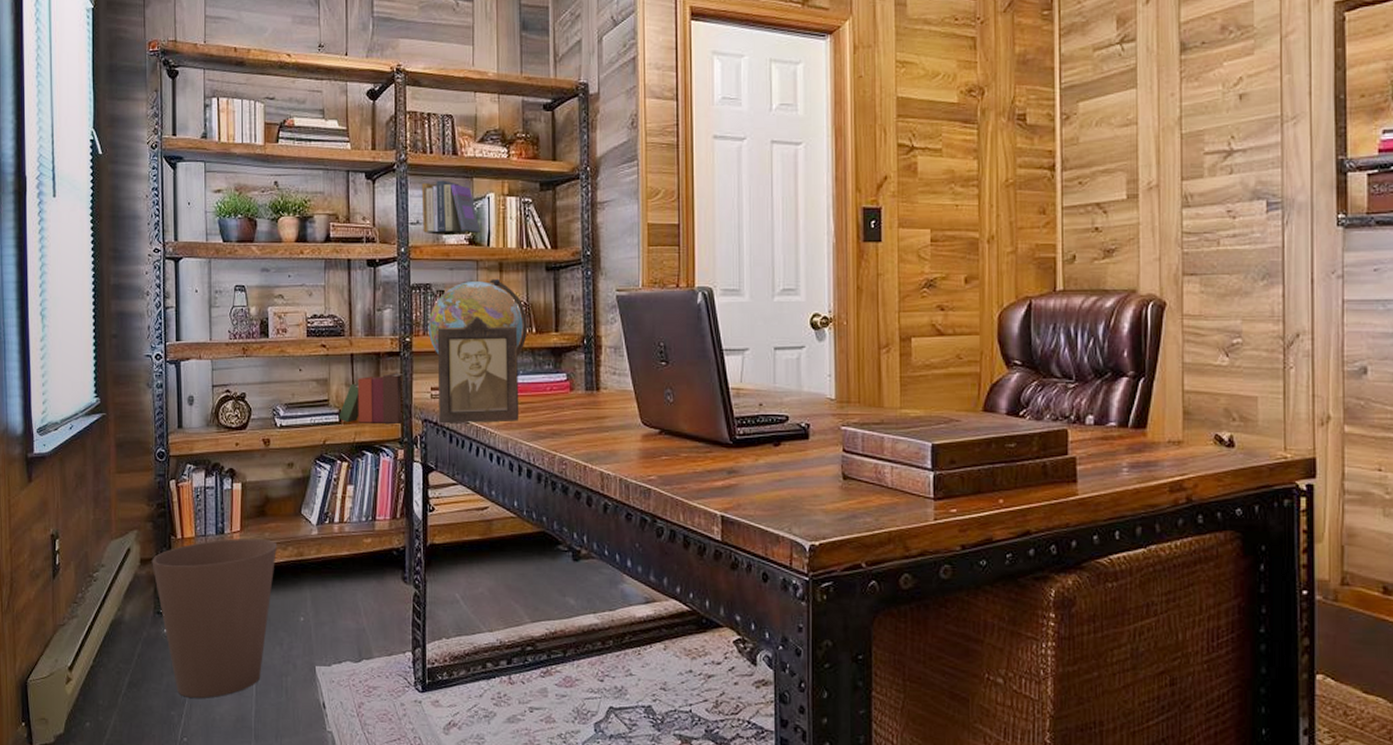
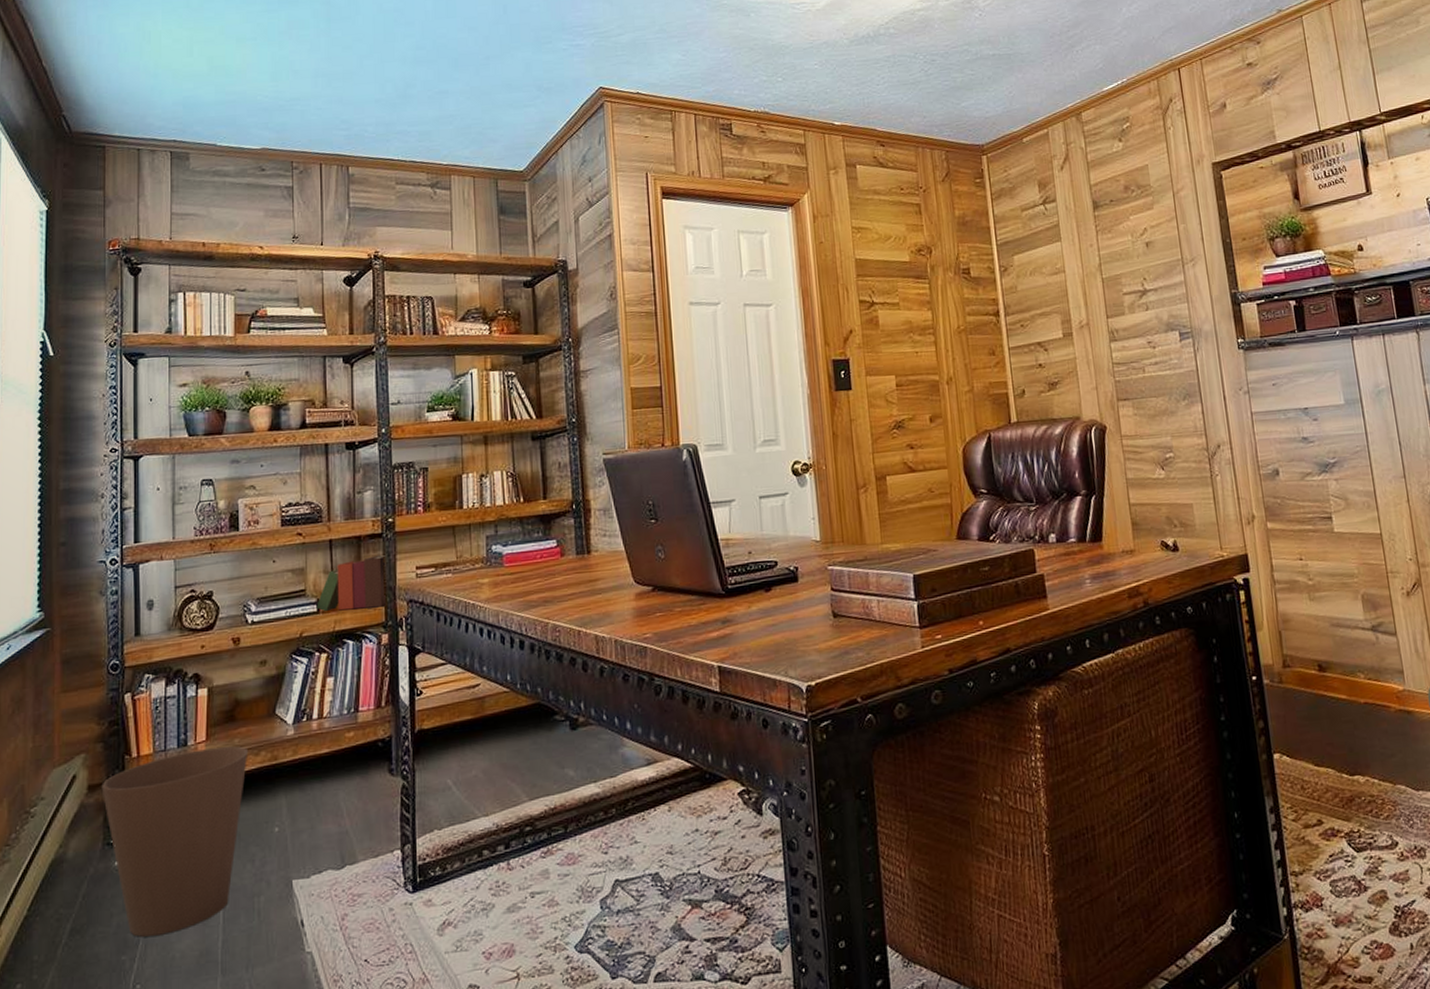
books: present [421,180,480,236] -> none [402,359,464,414]
globe: present [428,278,528,357] -> none [411,451,516,532]
photo frame: present [437,316,519,424] -> none [421,490,510,603]

